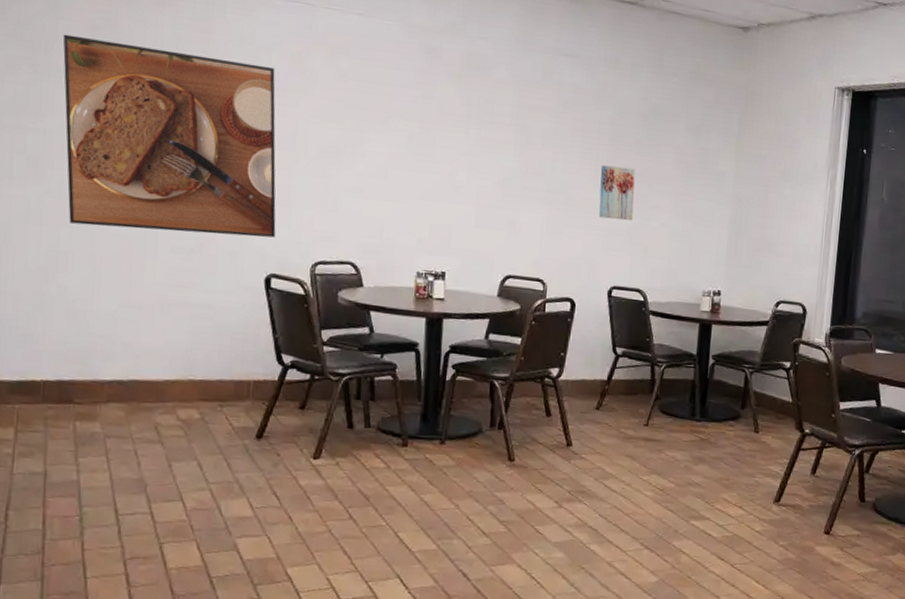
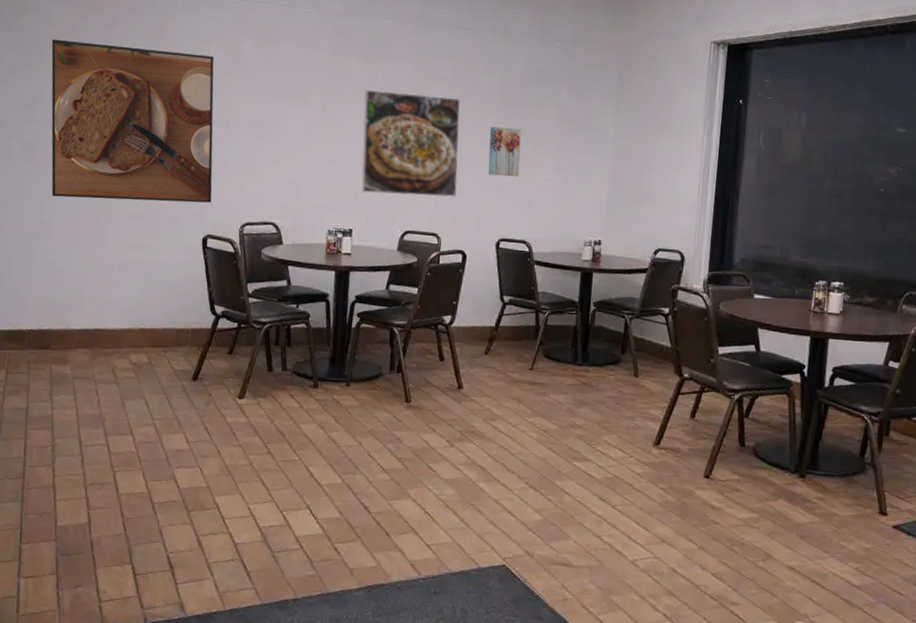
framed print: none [455,117,568,241] -> present [361,90,460,198]

